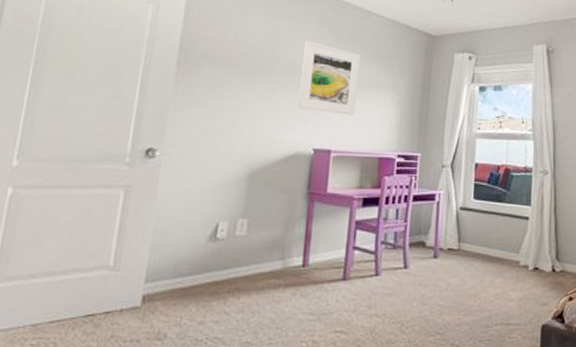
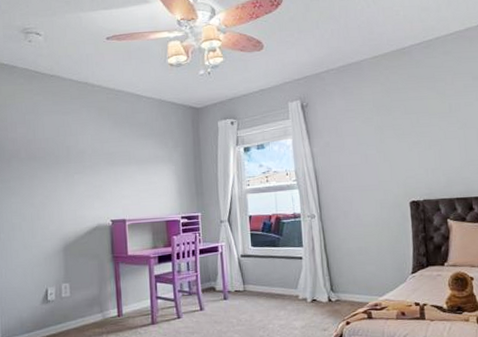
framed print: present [297,41,361,116] -> none [89,129,140,188]

